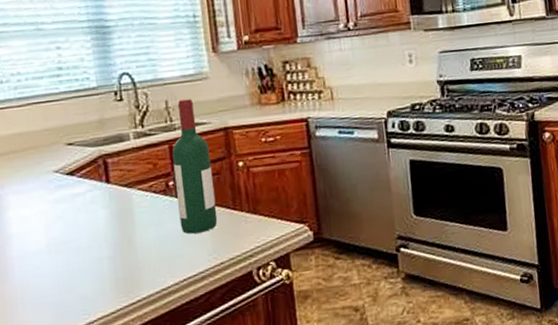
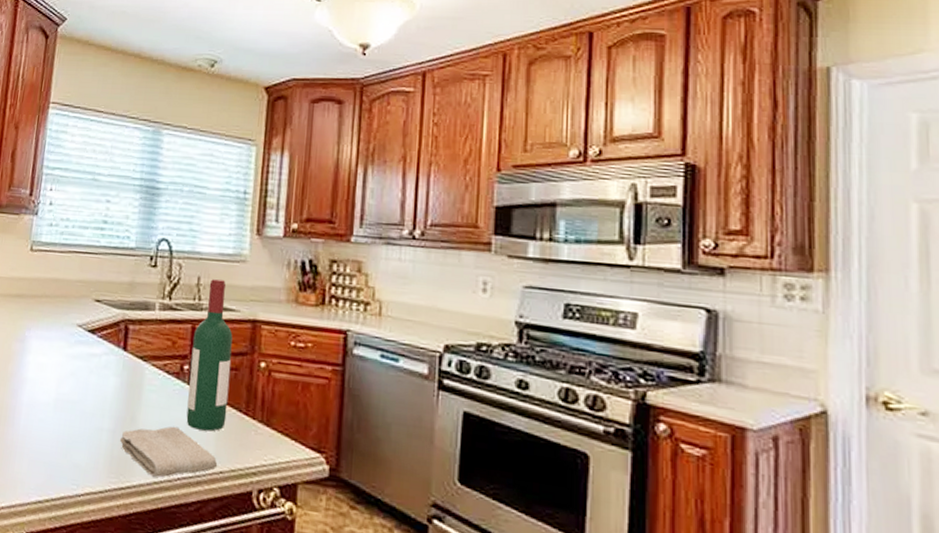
washcloth: none [122,236,218,285] -> present [120,426,218,478]

